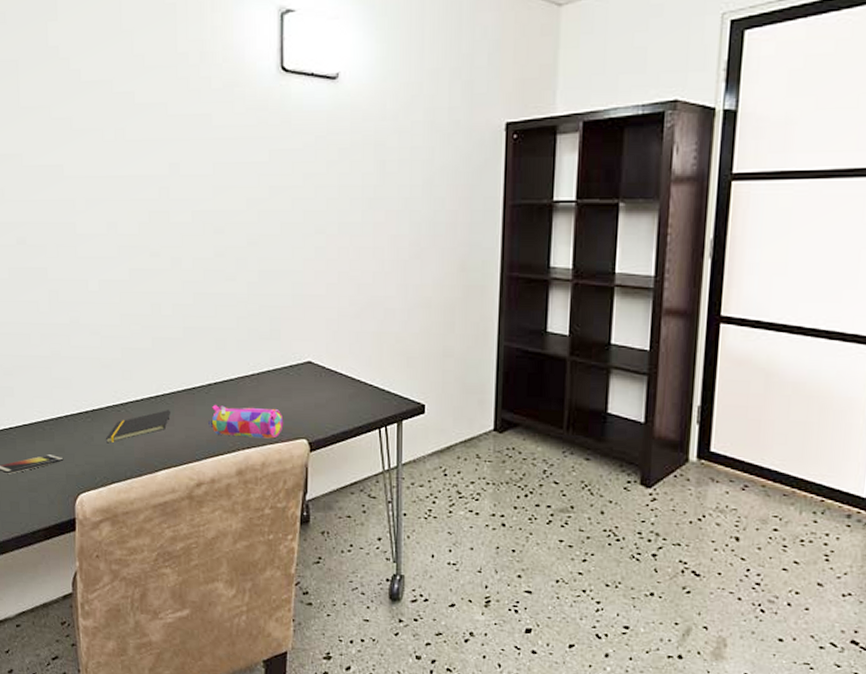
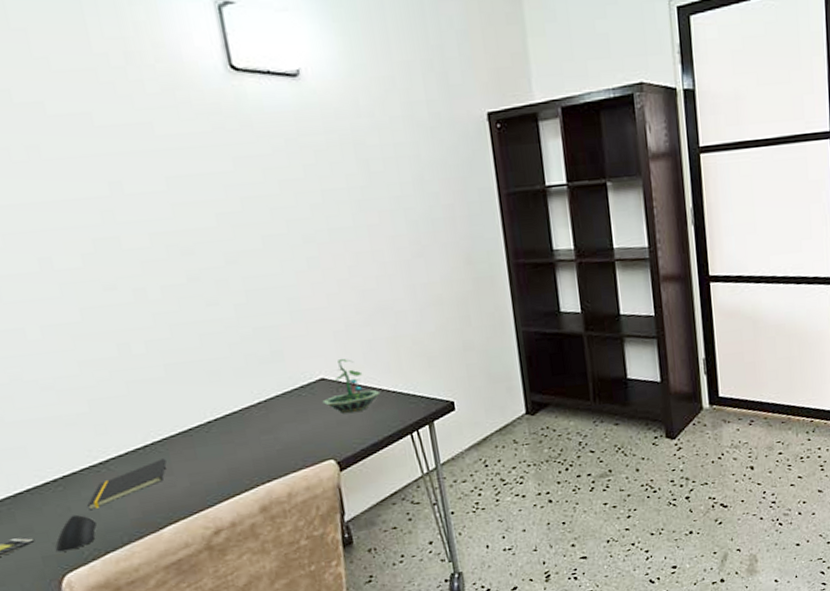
computer mouse: none [76,444,111,474] -> present [54,514,98,552]
pencil case: present [208,404,284,439] -> none [215,434,306,474]
terrarium: none [306,345,358,399] -> present [322,358,381,414]

